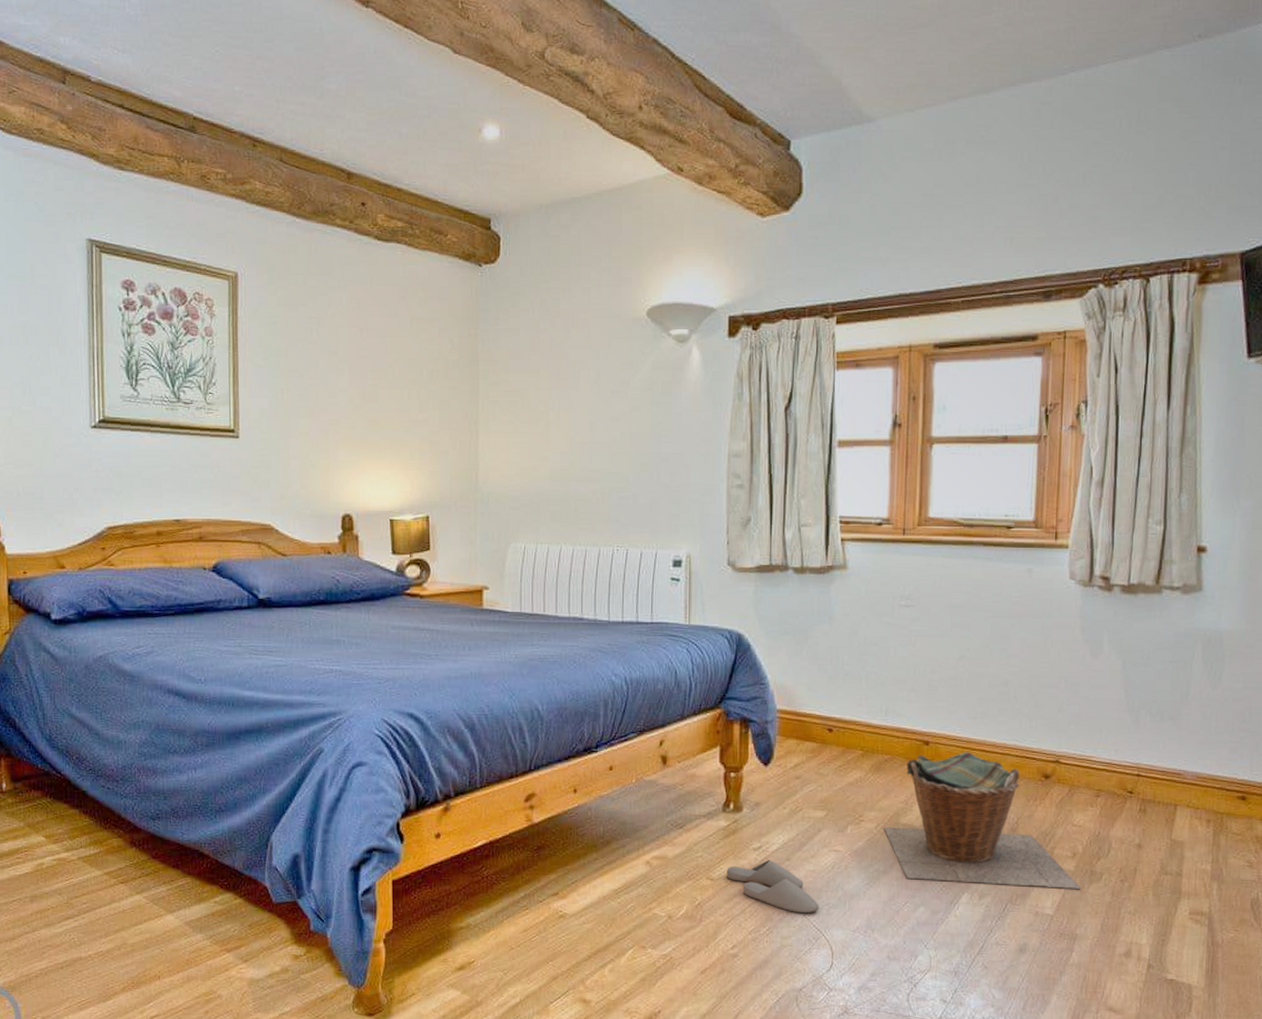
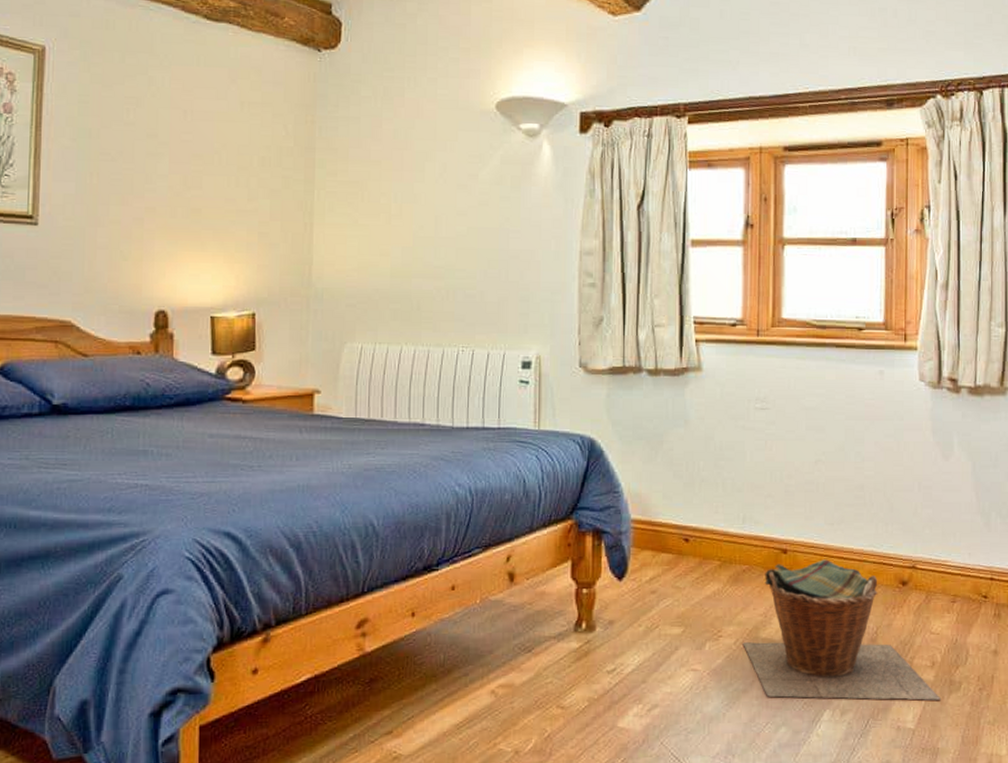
slippers: present [726,859,819,914] -> none [578,682,677,741]

